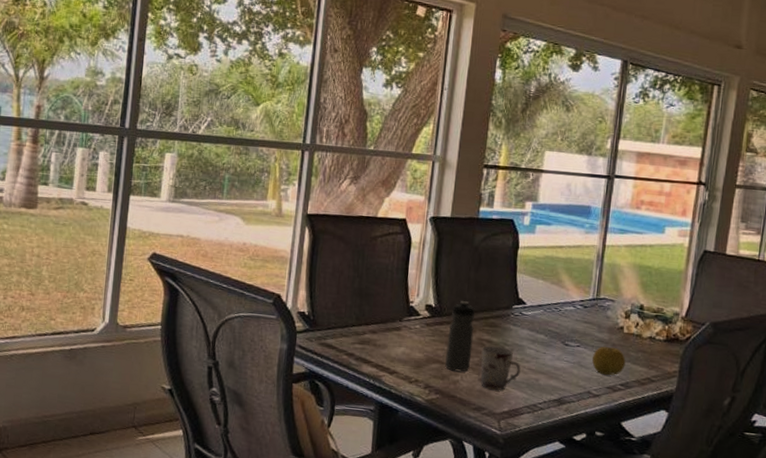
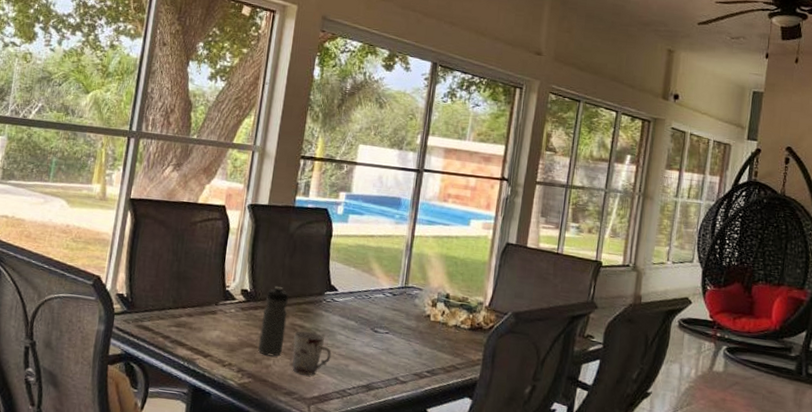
fruit: present [592,346,626,376] -> none [400,333,432,363]

